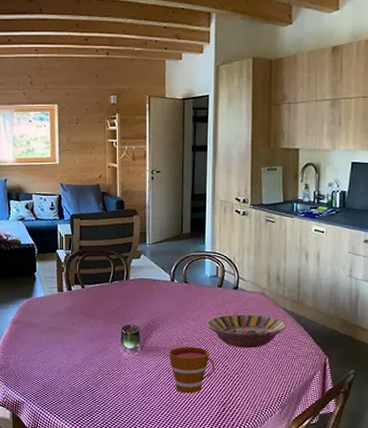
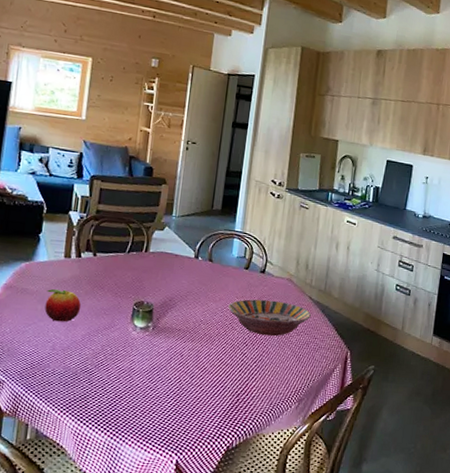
fruit: none [47,320,78,349] -> present [44,289,81,322]
cup: present [168,346,215,394] -> none [183,329,233,382]

